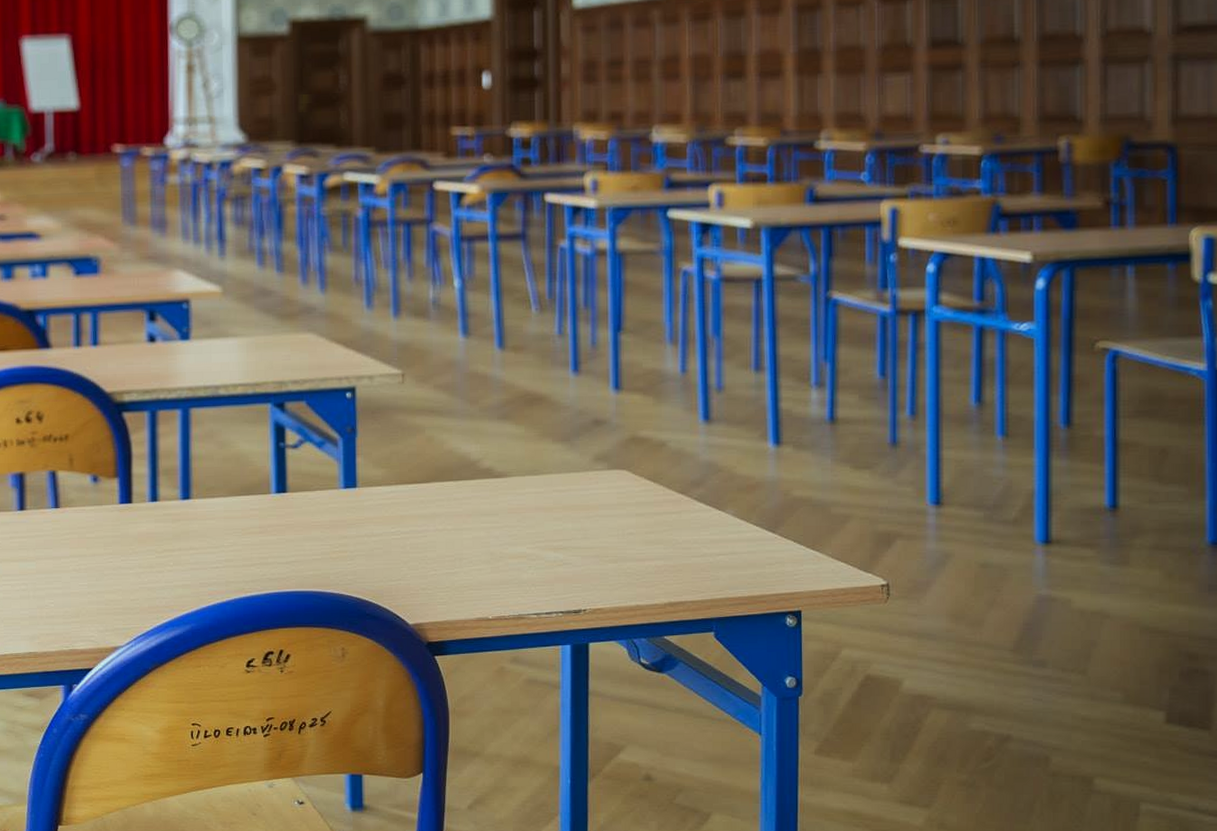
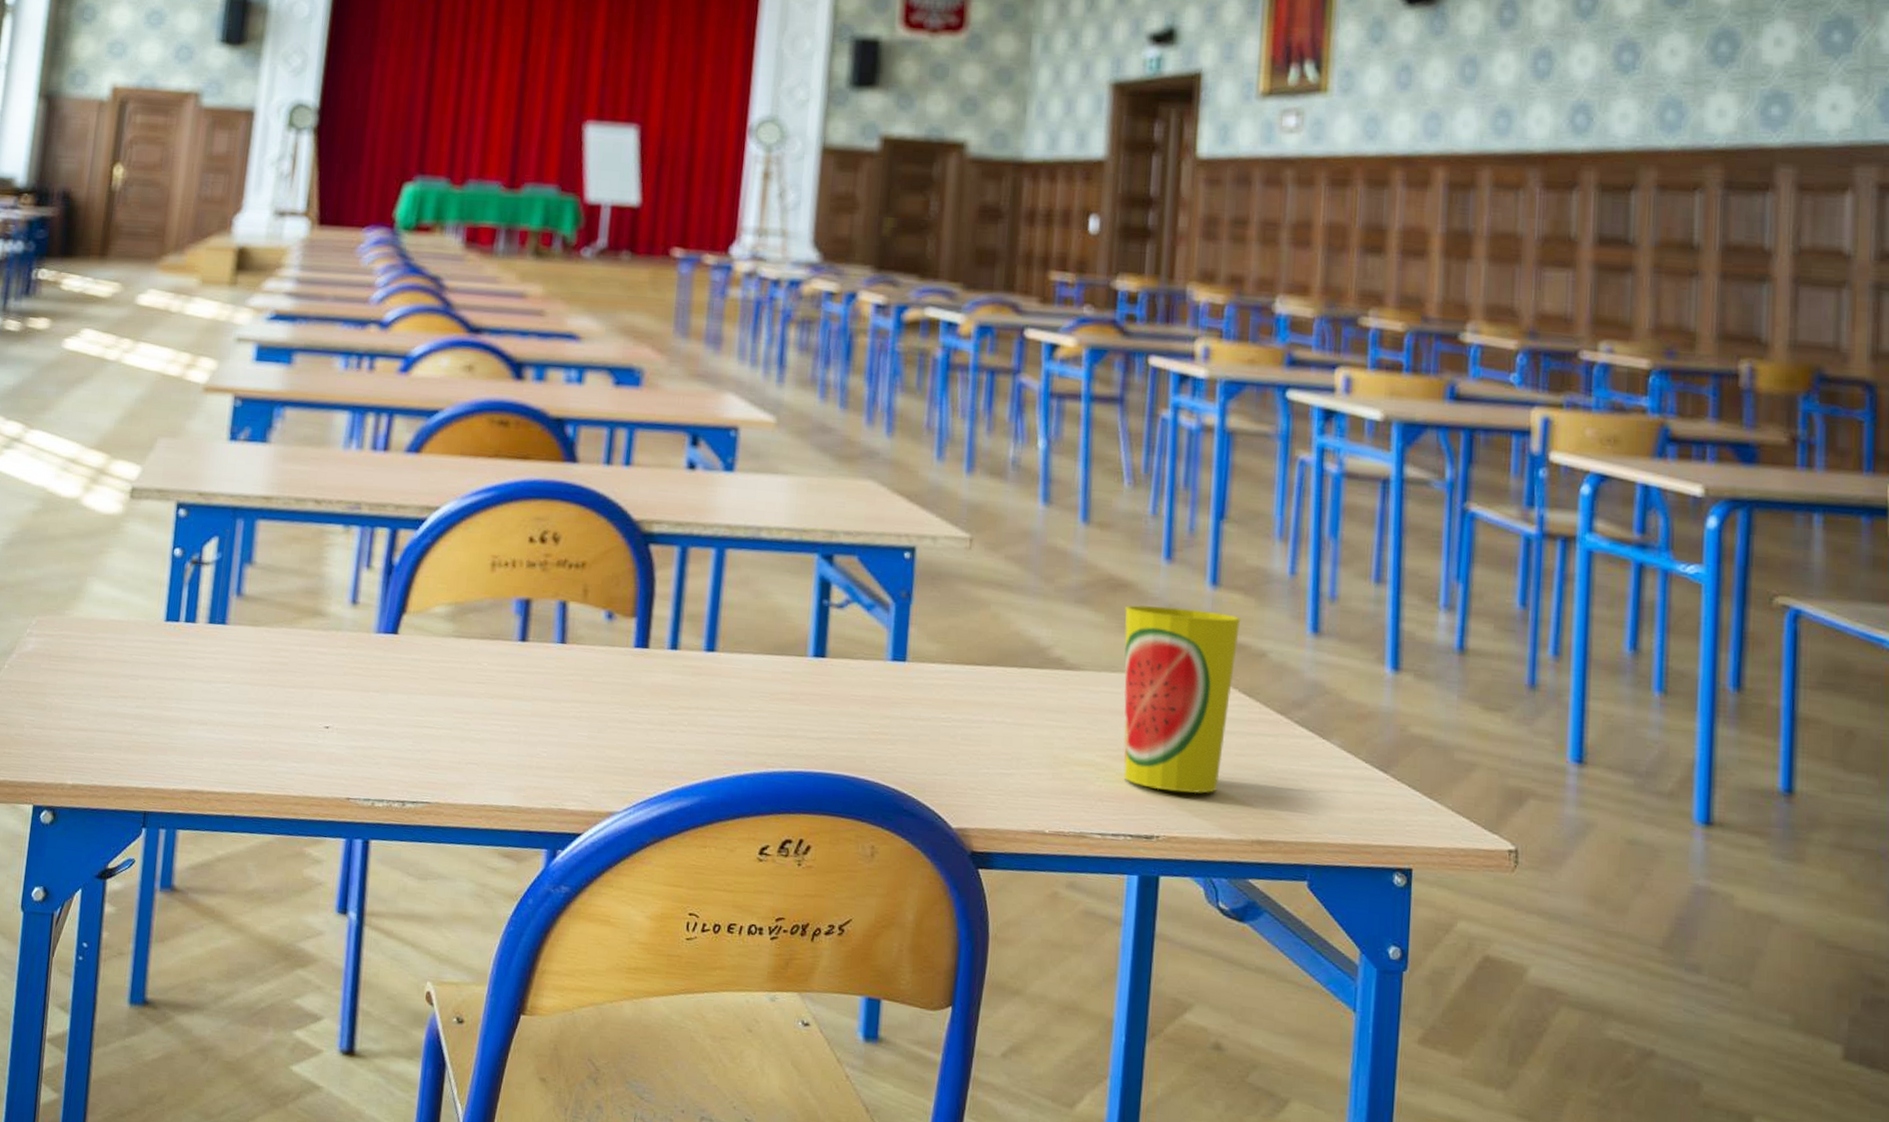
cup: none [541,412,642,571] -> present [1124,605,1241,794]

